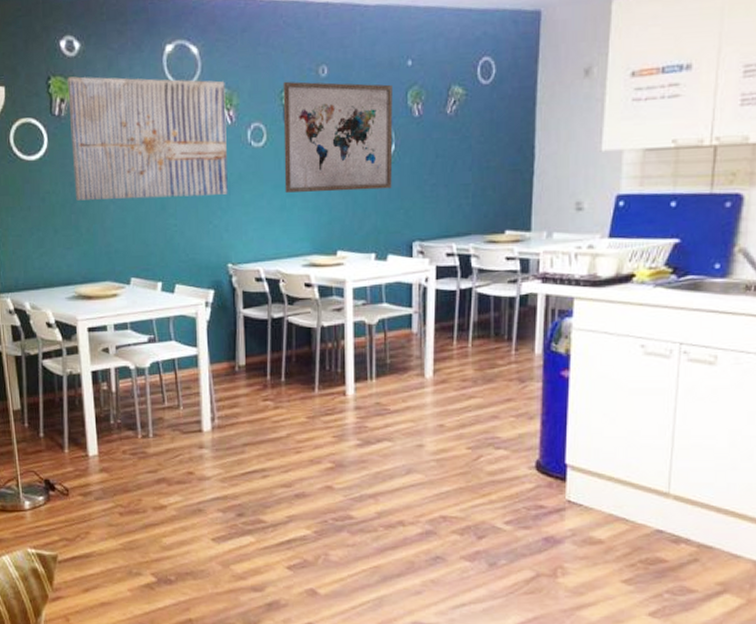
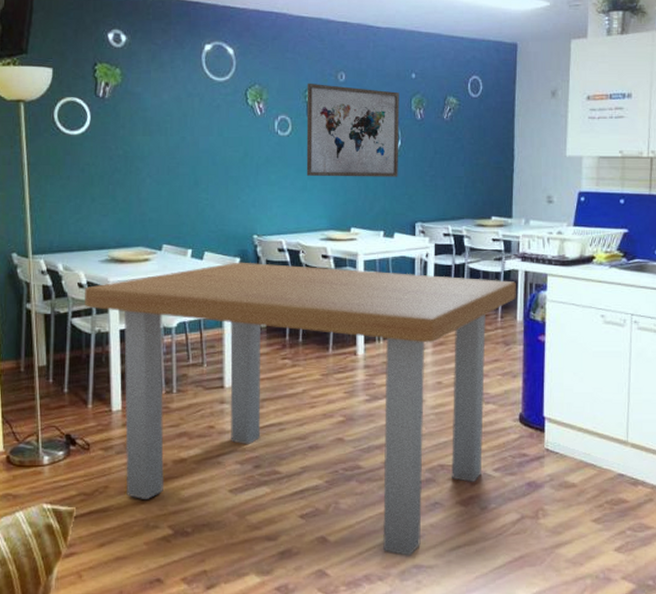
dining table: none [52,294,534,612] -> present [84,262,516,556]
wall art: present [67,76,228,201] -> none [112,65,257,174]

